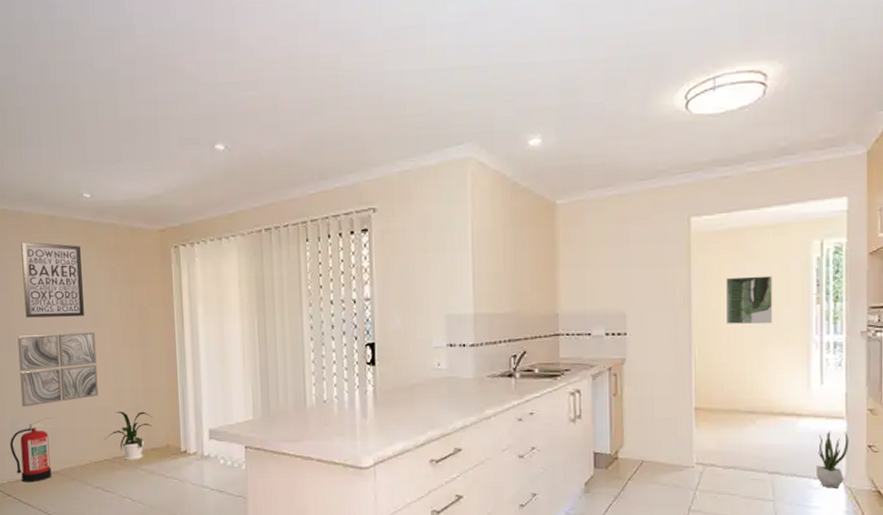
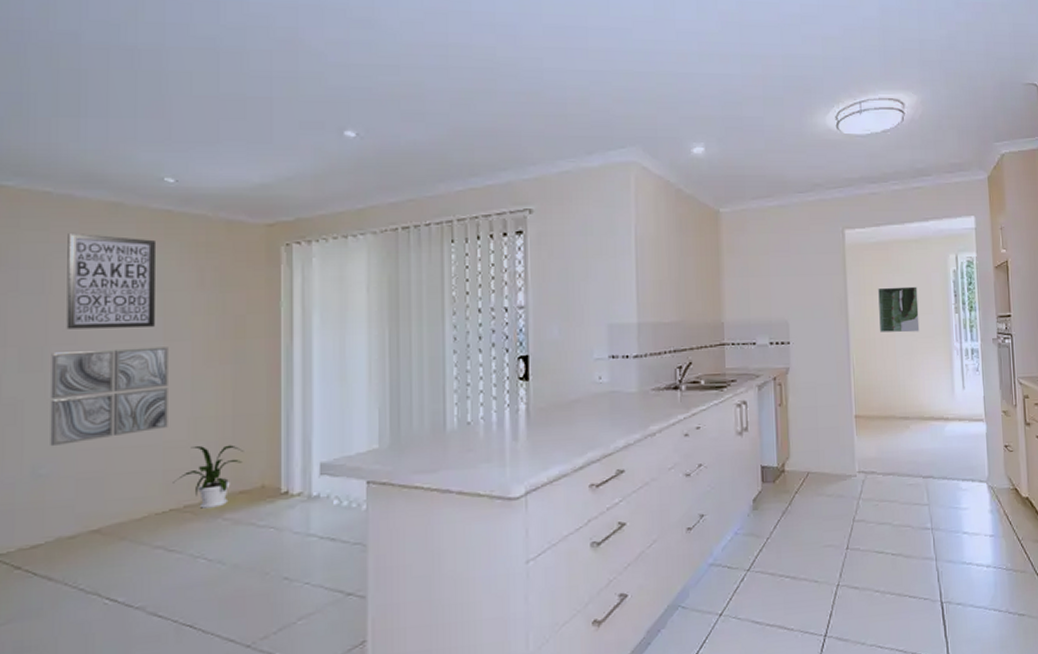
fire extinguisher: present [10,417,56,483] -> none [26,457,101,549]
potted plant: present [815,431,849,488] -> none [962,433,989,489]

